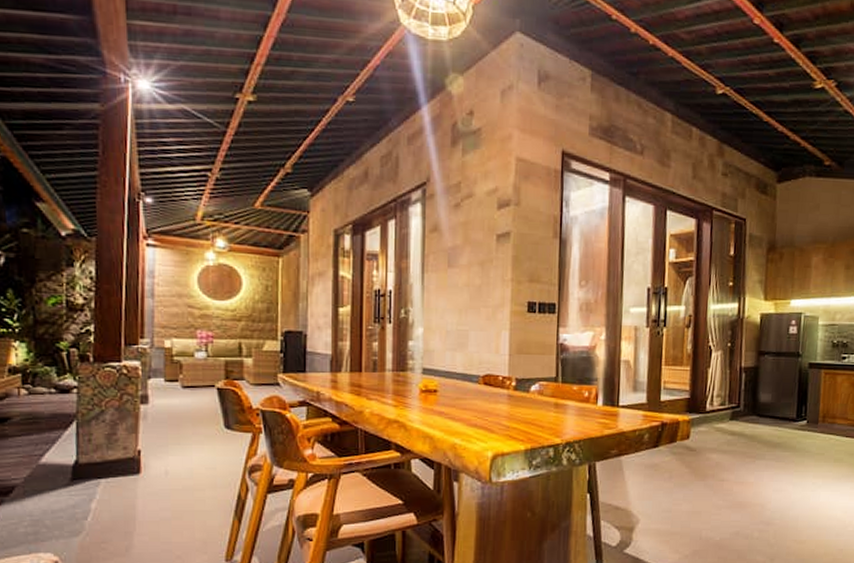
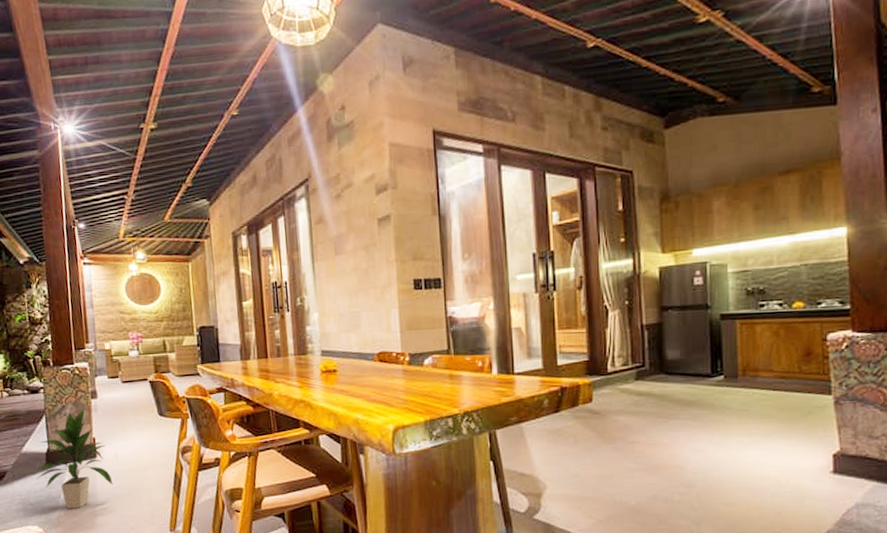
indoor plant: none [52,414,159,534] -> present [33,408,113,509]

